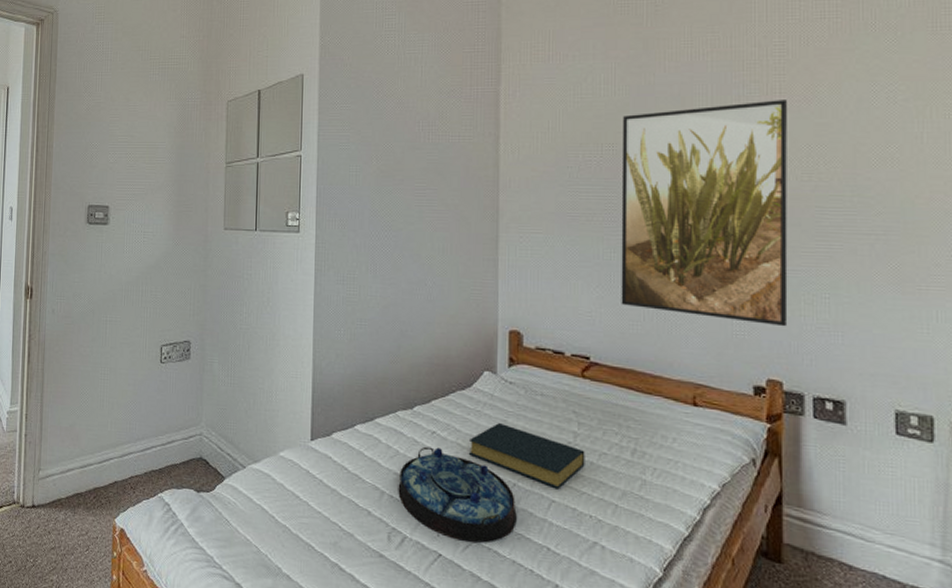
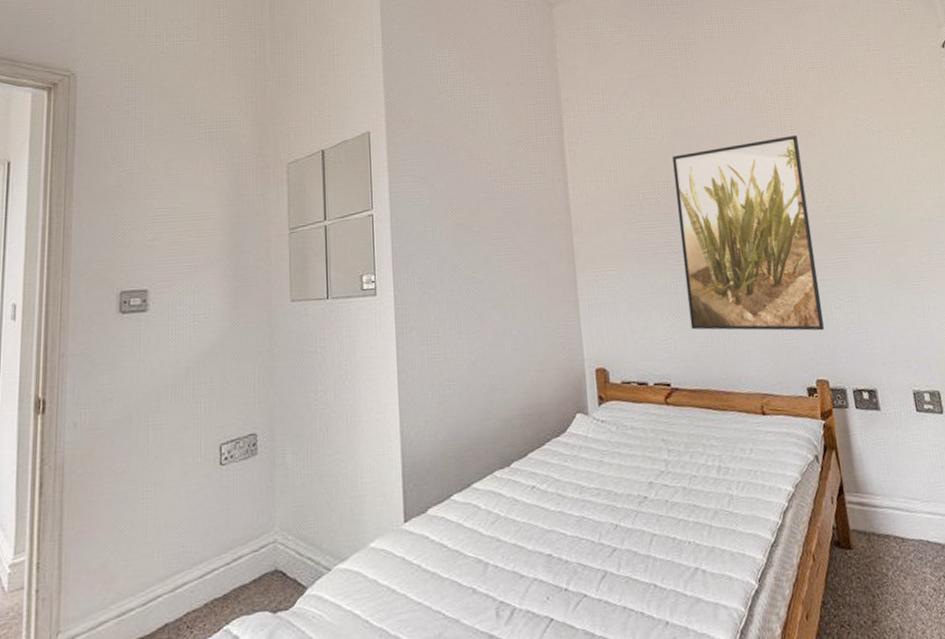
serving tray: present [398,446,517,543] -> none [502,502,623,599]
hardback book: present [468,423,585,490] -> none [568,464,679,522]

